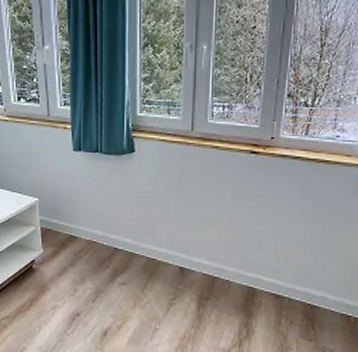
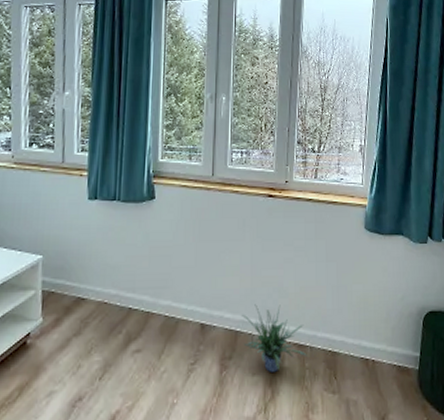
potted plant: none [220,255,284,317] -> present [242,304,307,374]

